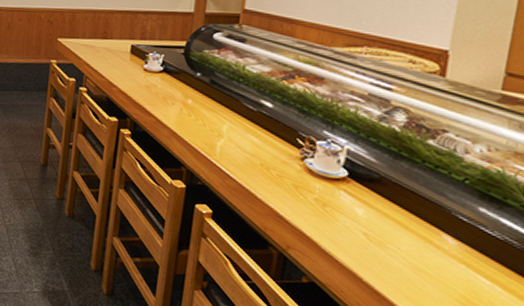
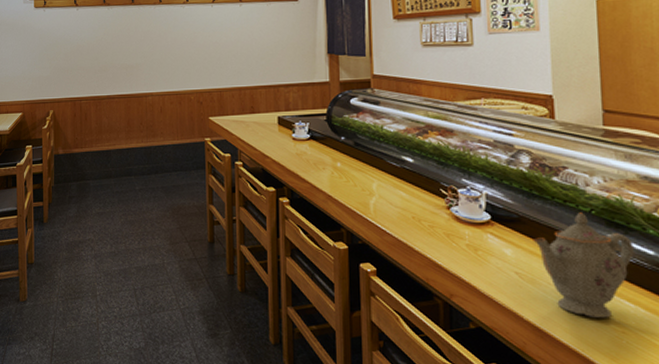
teapot: none [390,180,506,292] -> present [533,212,634,318]

